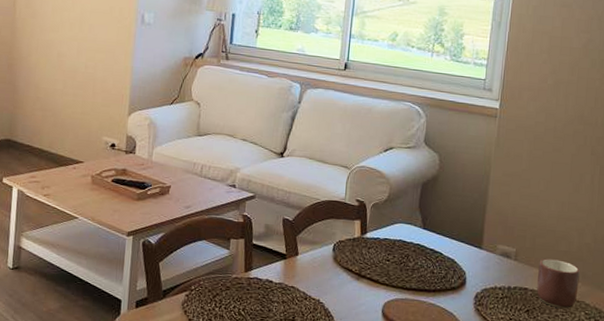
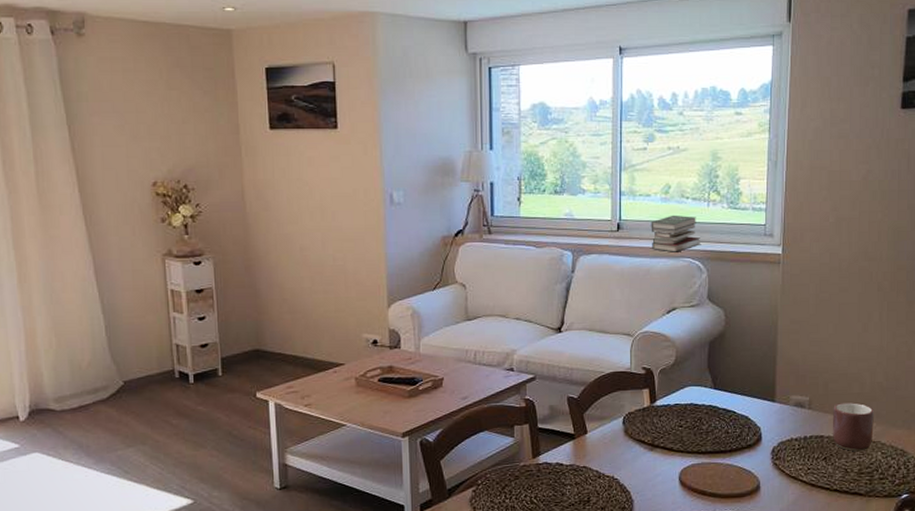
books: none [375,61,422,96] -> present [651,215,700,252]

